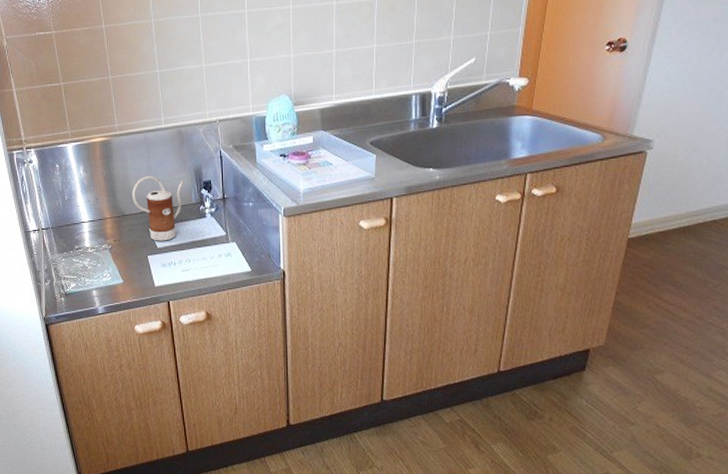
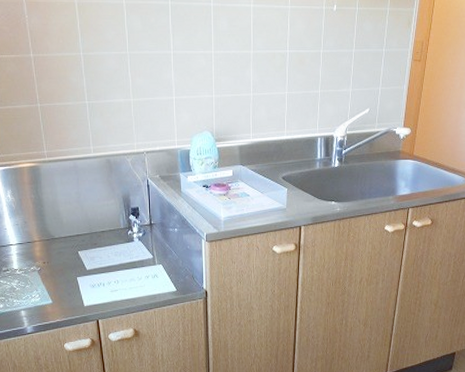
kettle: present [132,175,185,241] -> none [61,200,114,264]

